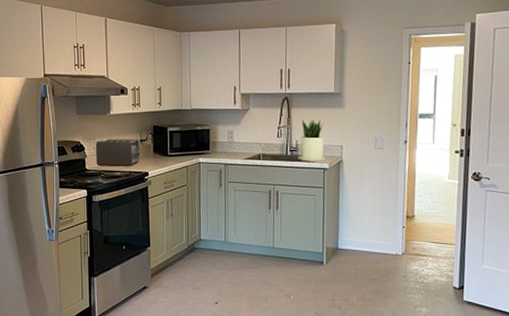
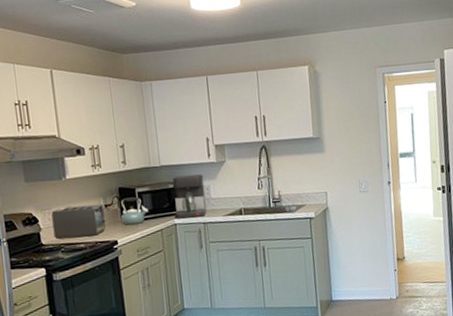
kettle: none [153,135,177,160] -> present [120,197,149,225]
coffee maker: none [199,119,229,159] -> present [172,174,206,219]
planter: present [298,120,326,163] -> none [281,167,312,213]

